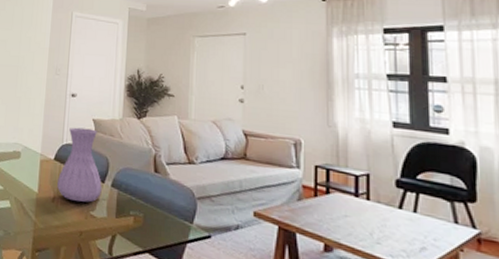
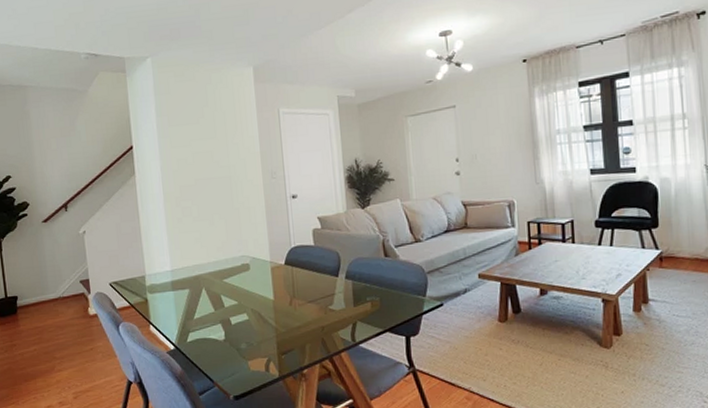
vase: present [57,127,102,203] -> none [291,227,337,300]

